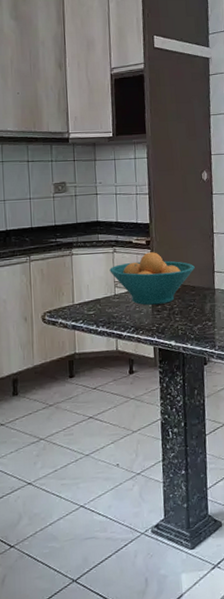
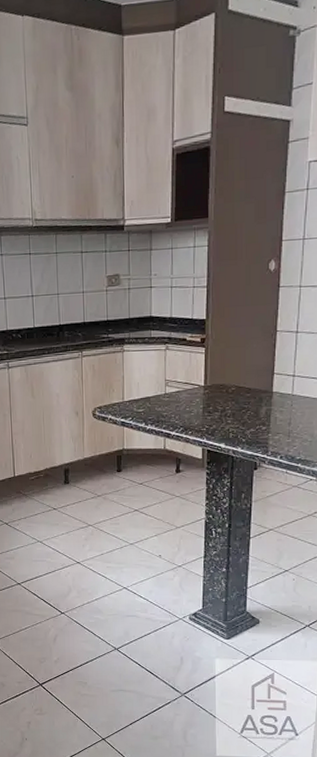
fruit bowl: present [109,252,195,305] -> none [161,350,252,406]

